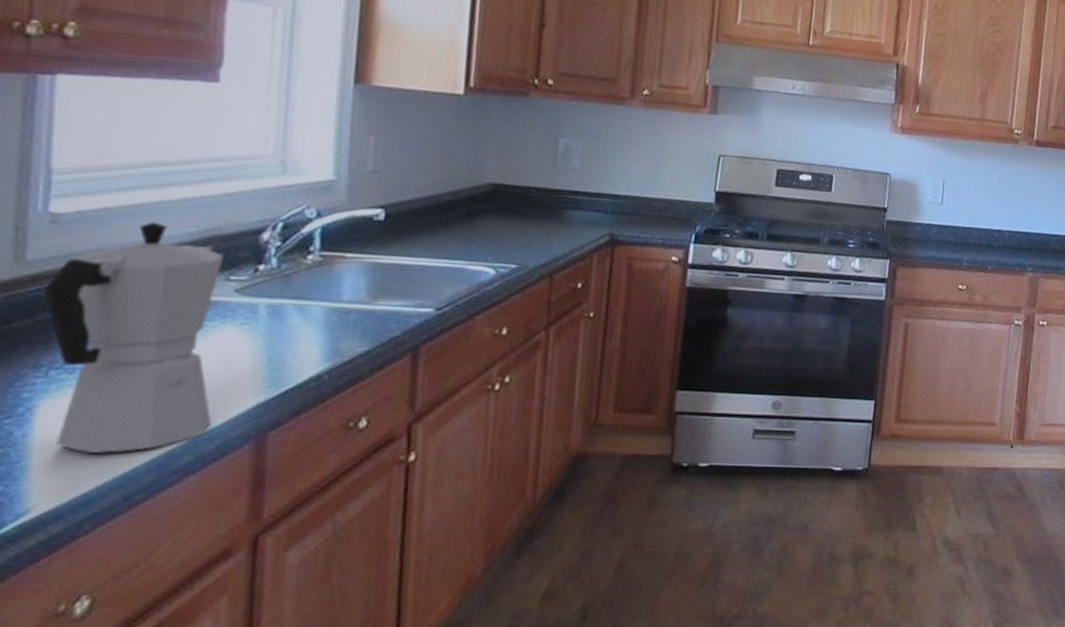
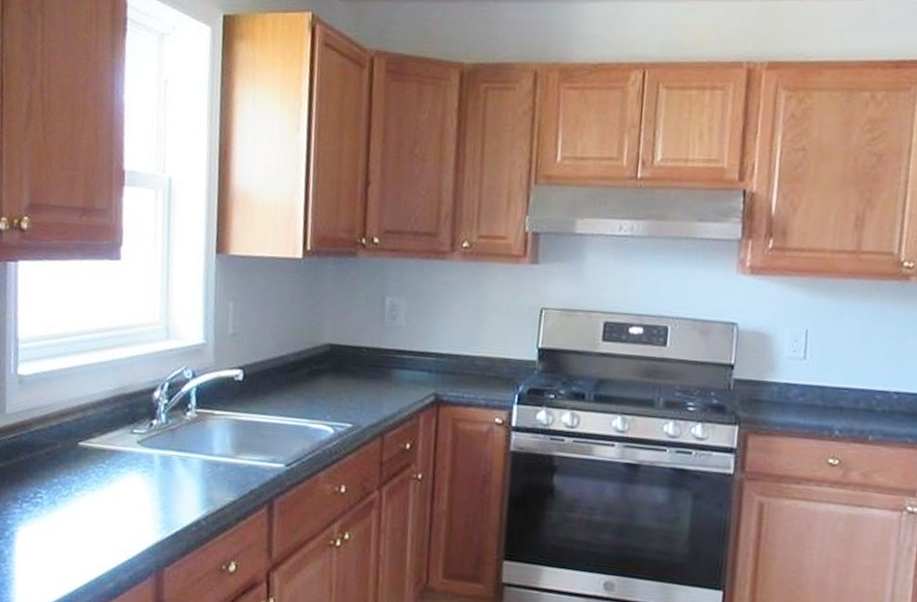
moka pot: present [44,221,223,453] -> none [17,382,128,575]

